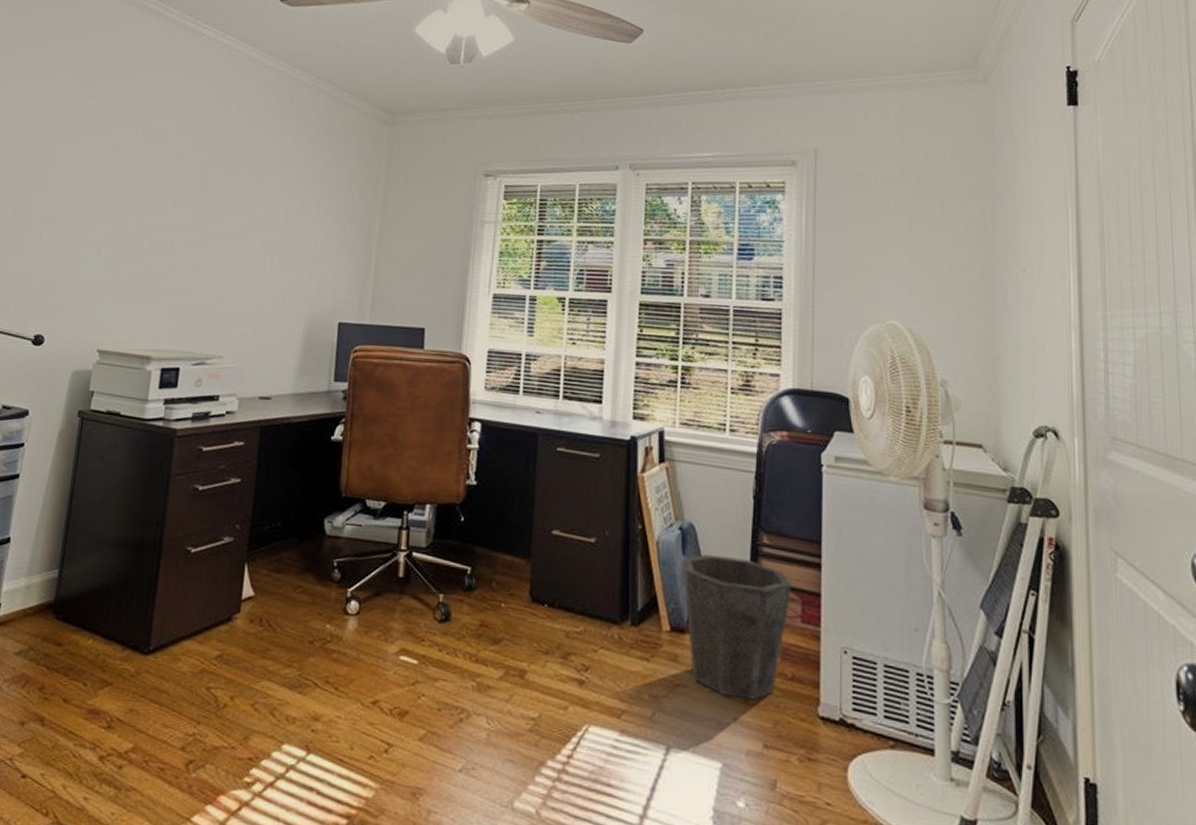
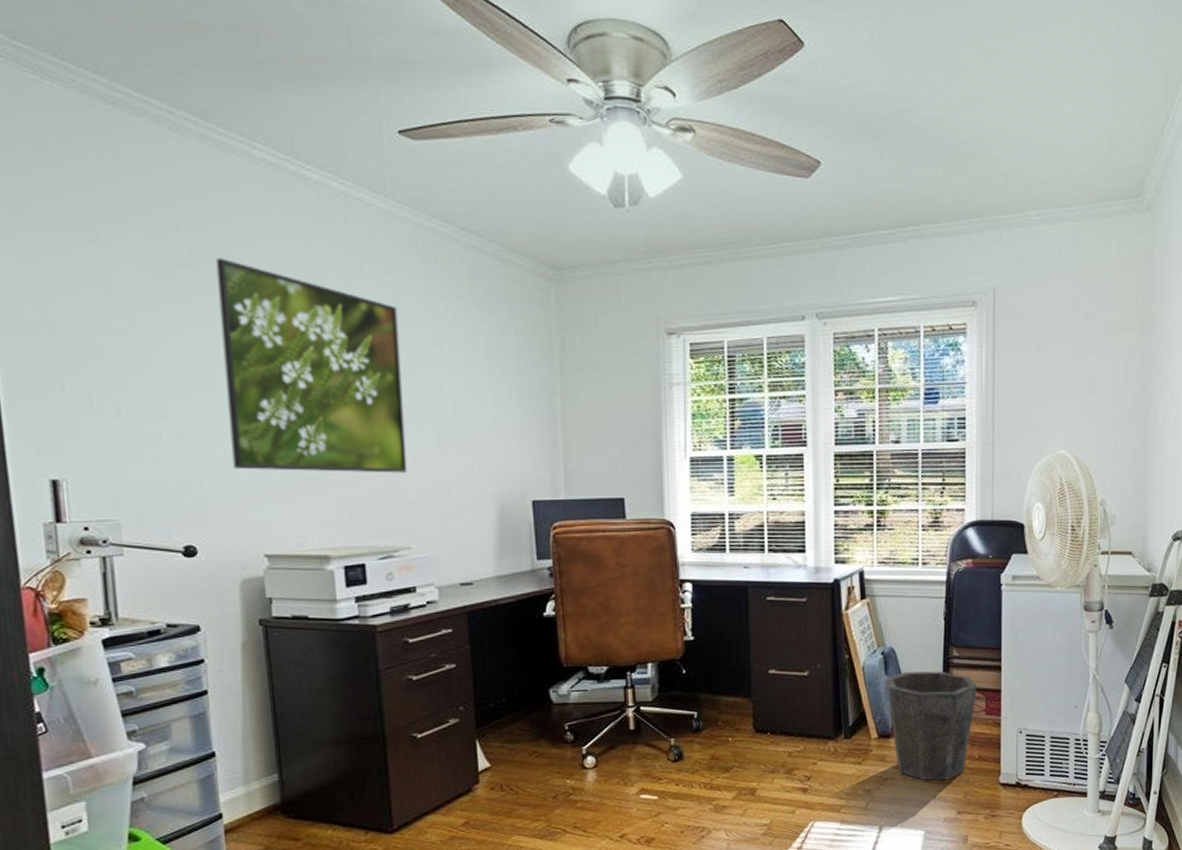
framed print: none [91,94,252,286] -> present [216,258,408,473]

